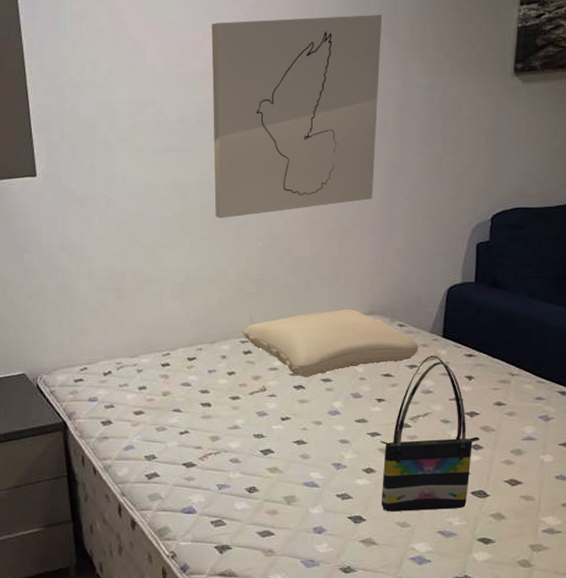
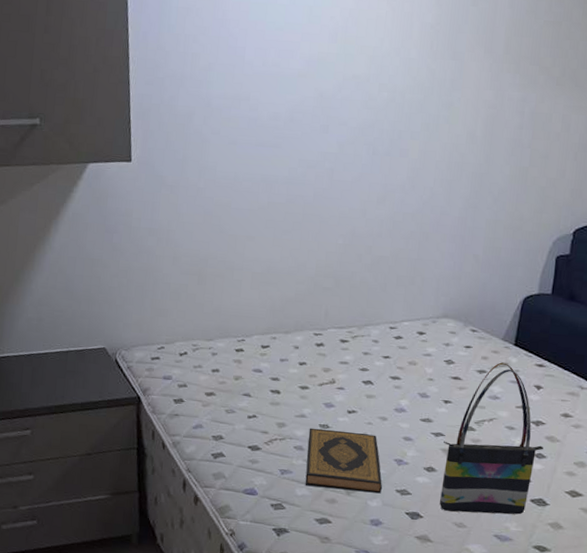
wall art: present [211,15,382,219] -> none [299,25,479,215]
pillow: present [241,308,419,378] -> none [316,310,490,375]
hardback book: none [243,439,322,500] -> present [305,427,382,494]

